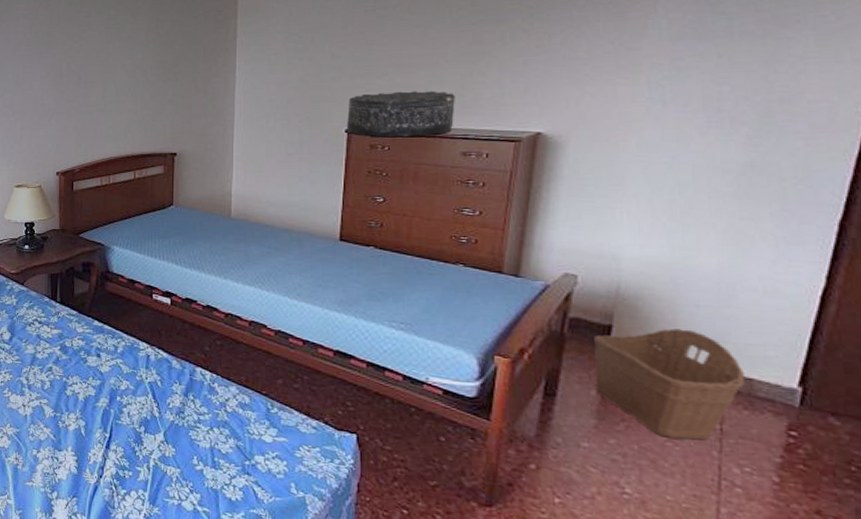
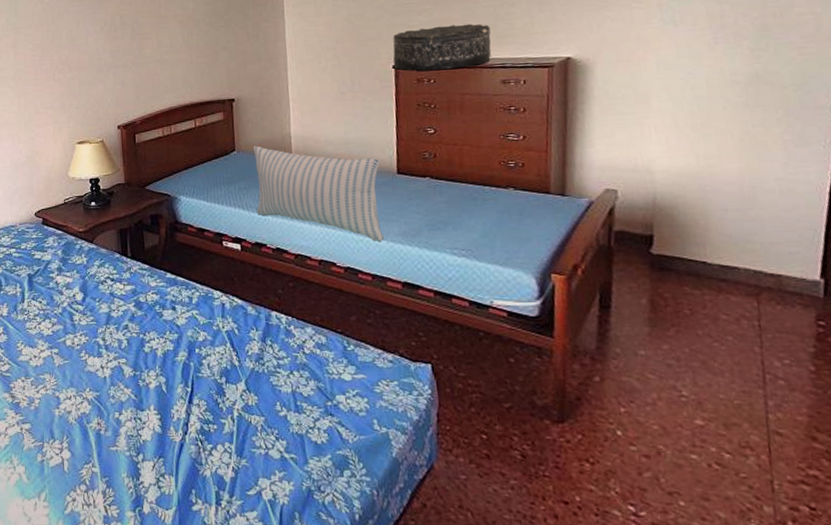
pillow: none [190,201,323,308] -> present [253,145,385,242]
wicker basket: present [593,328,746,441] -> none [638,233,775,340]

